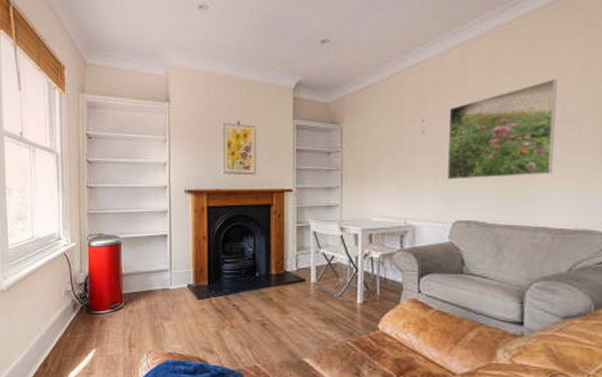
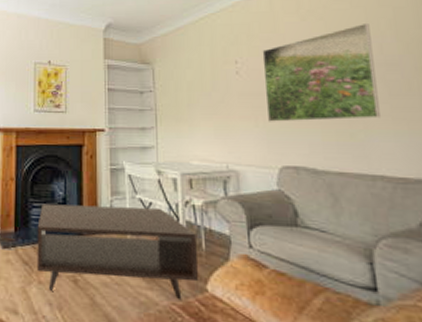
coffee table: none [229,259,372,338] -> present [36,203,198,301]

